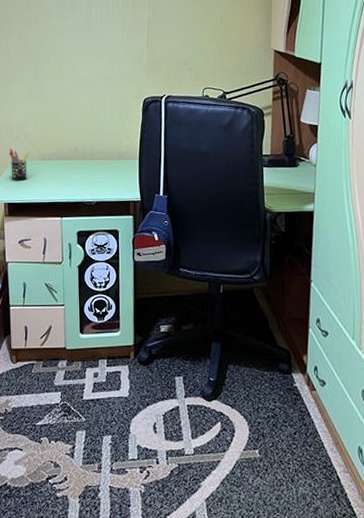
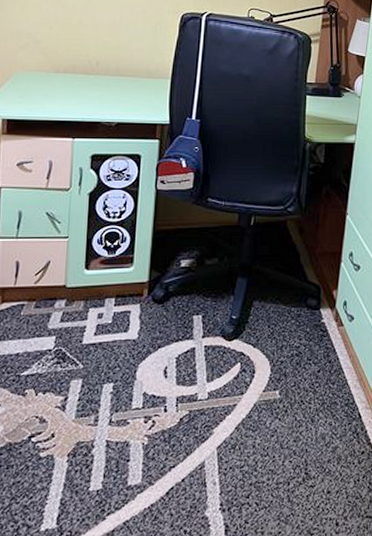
pen holder: present [9,149,29,181] -> none [13,57,39,95]

